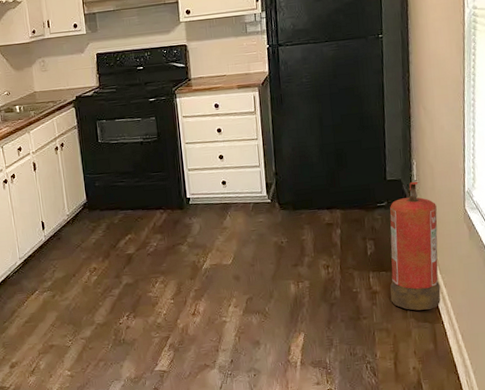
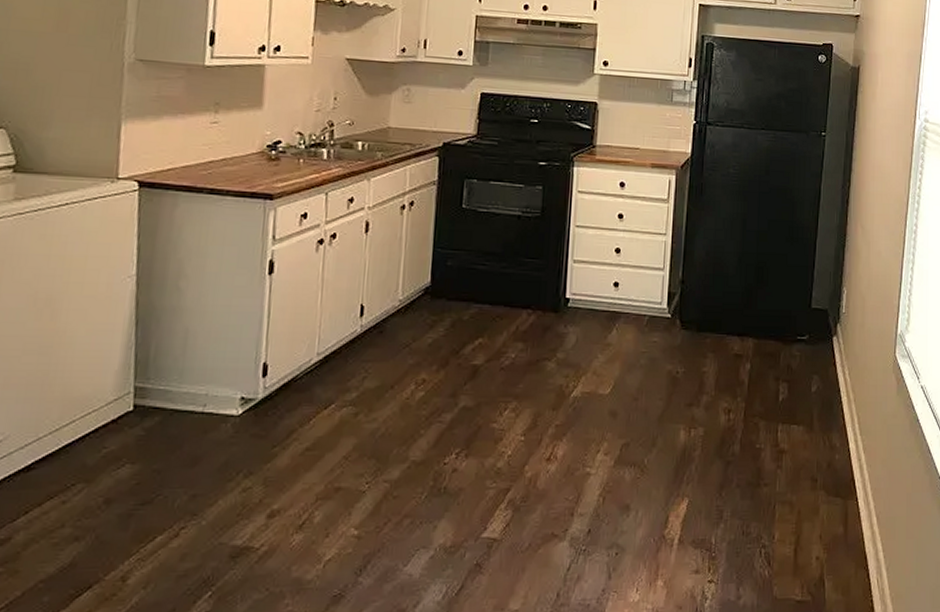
fire extinguisher: present [389,181,441,311] -> none [799,314,864,480]

